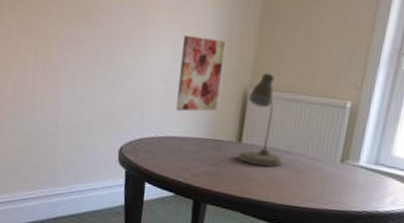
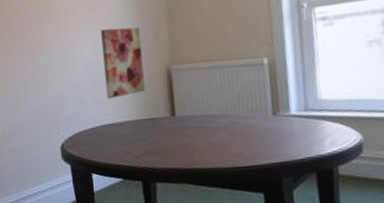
desk lamp: present [237,73,284,167] -> none [172,47,220,135]

